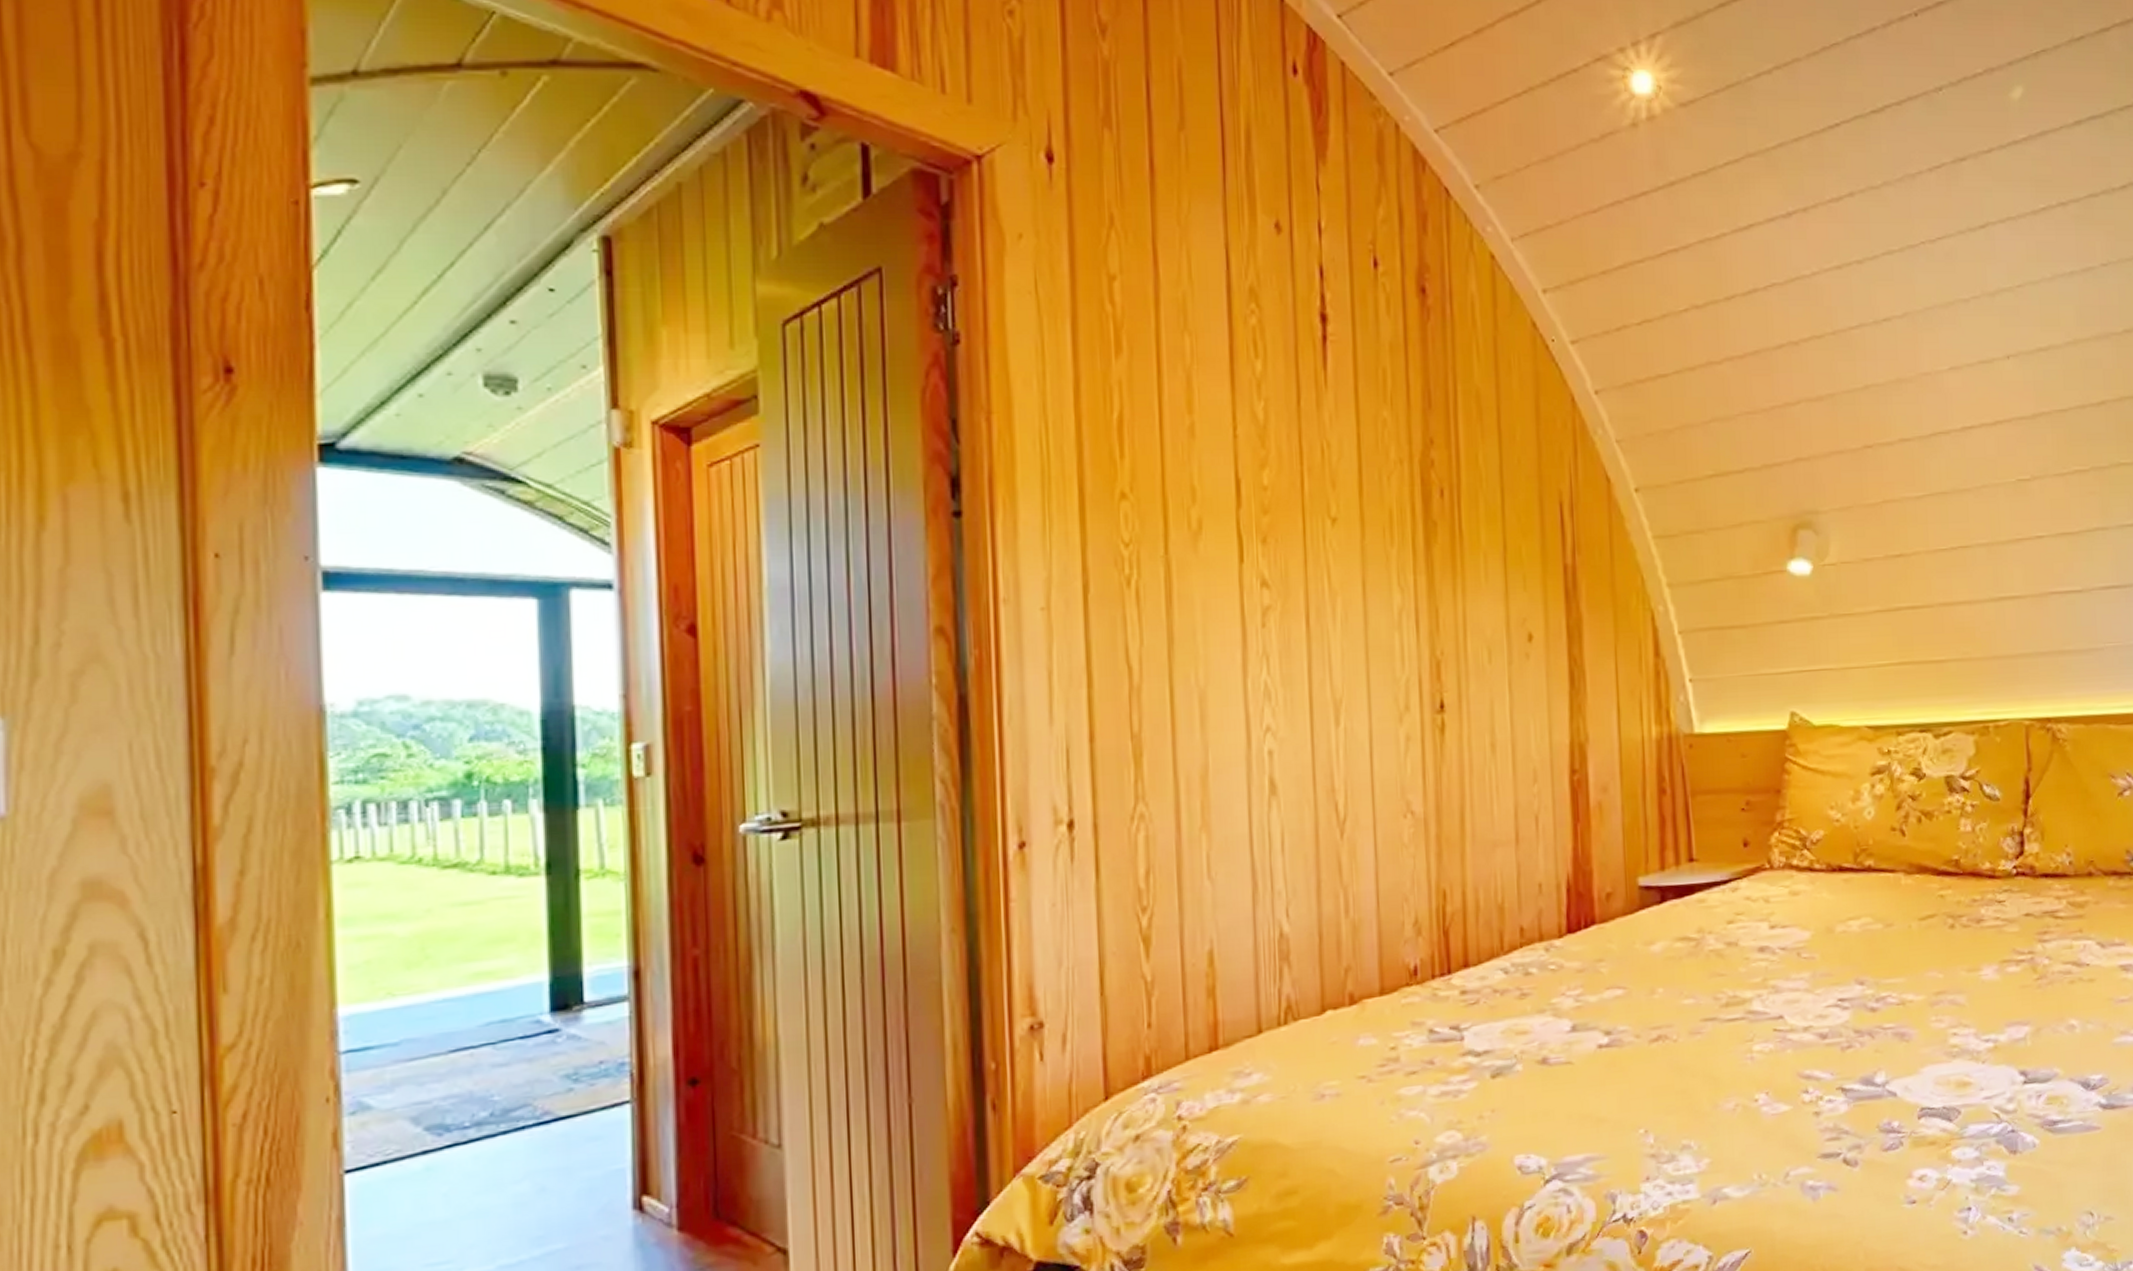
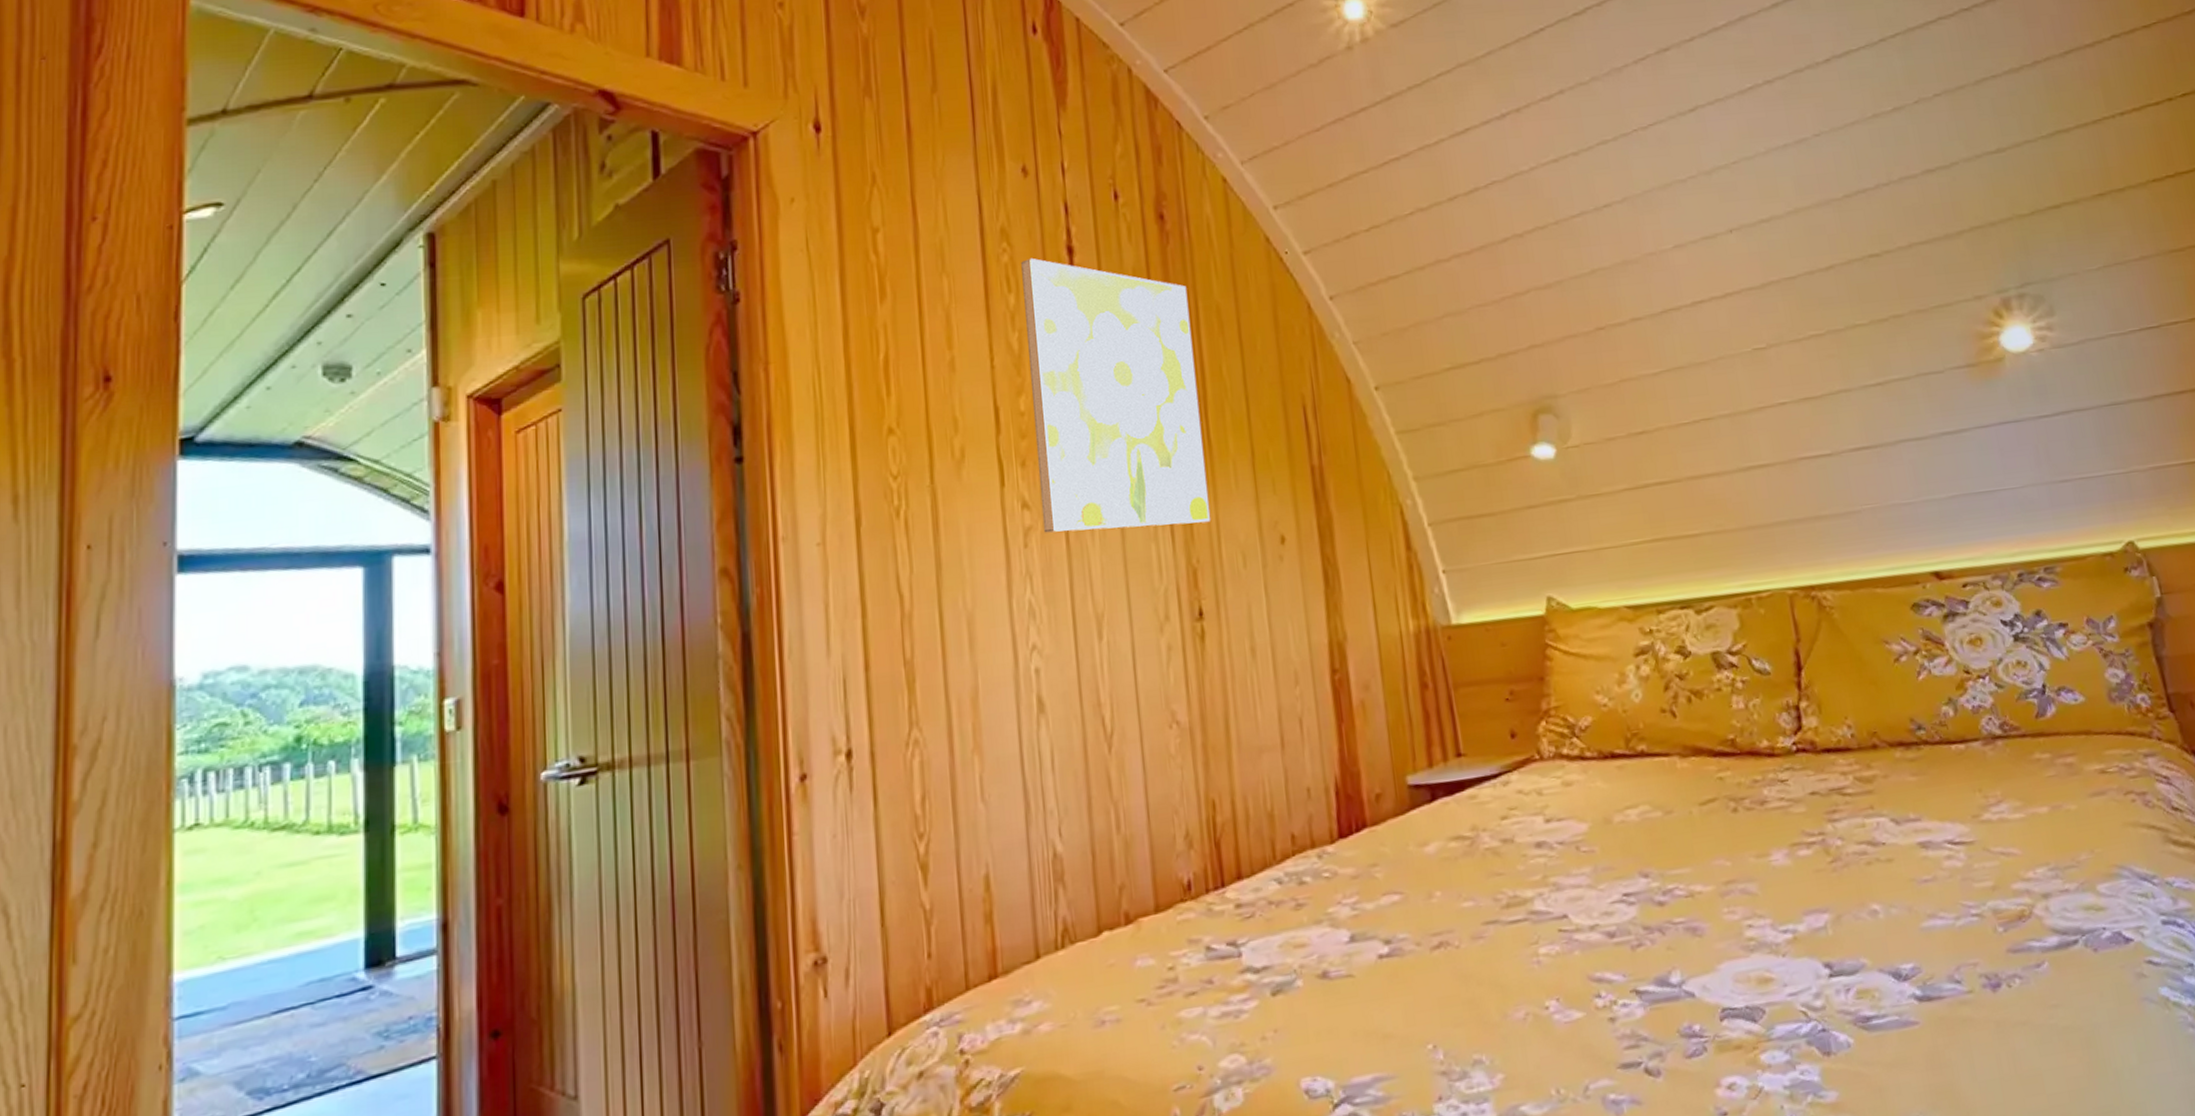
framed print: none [1270,322,1457,615] -> present [1021,257,1210,533]

